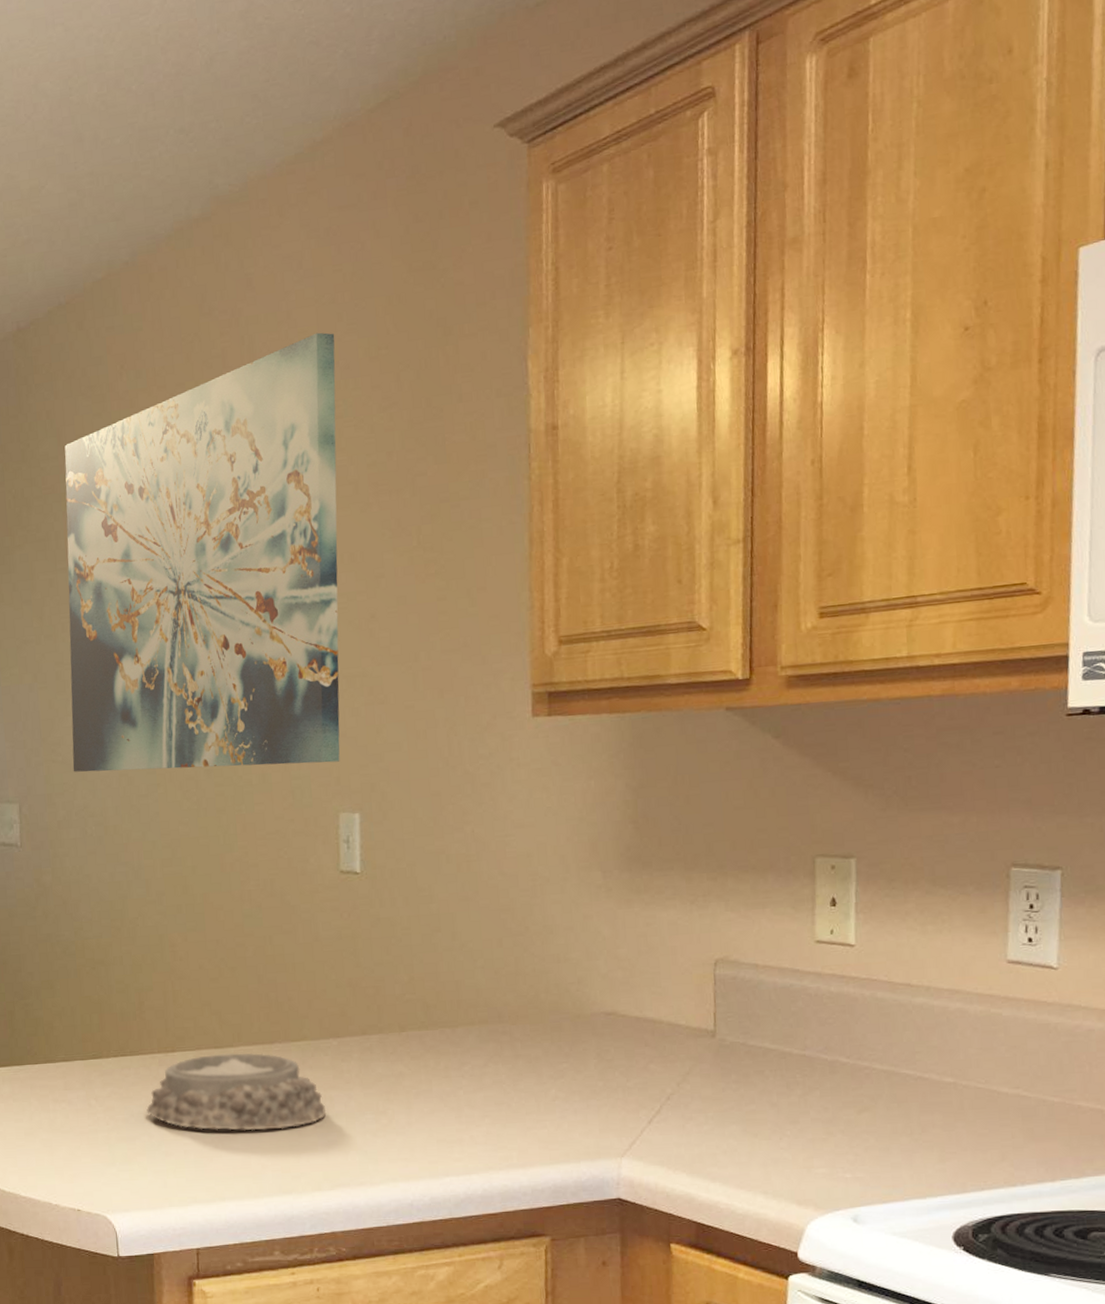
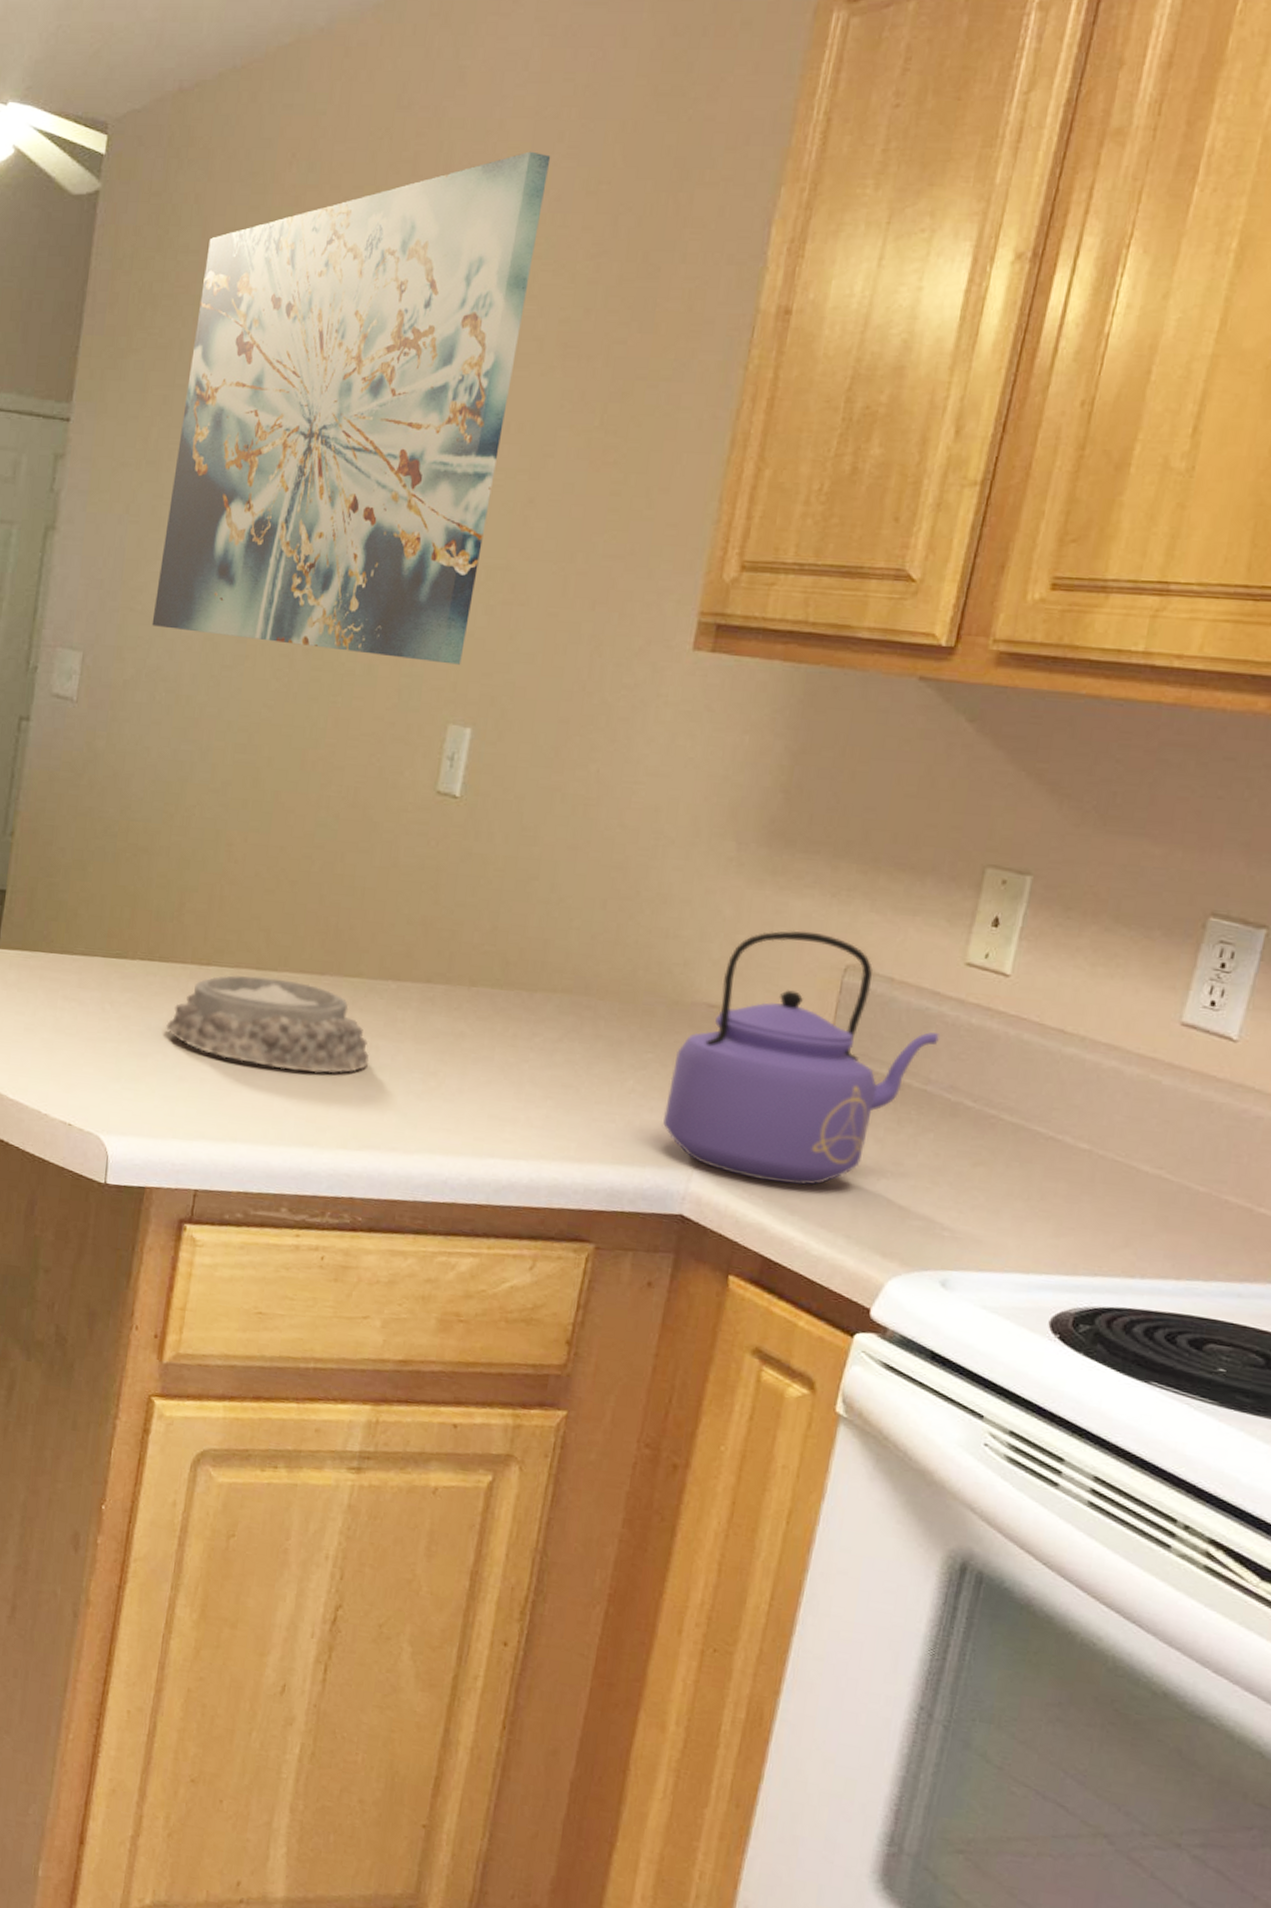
kettle: none [586,936,807,1157] -> present [663,930,939,1186]

